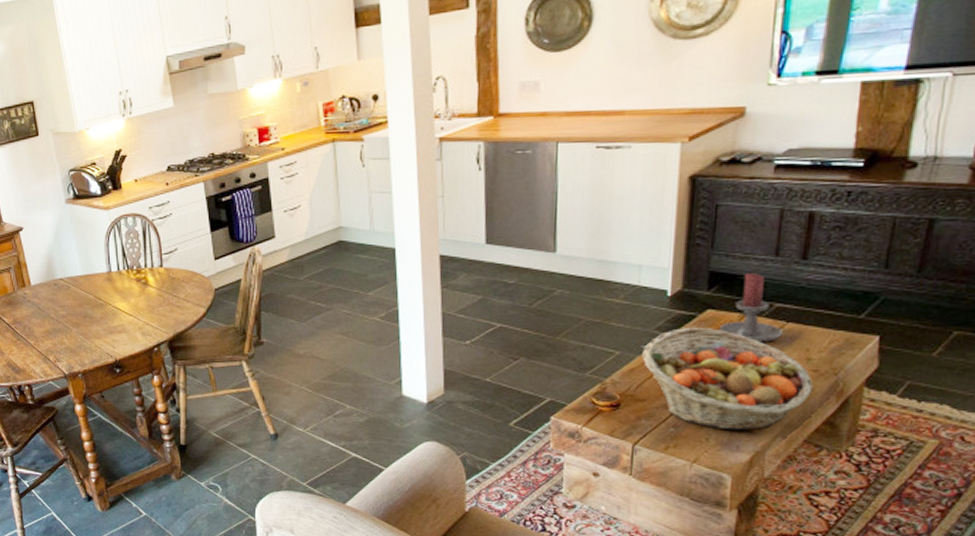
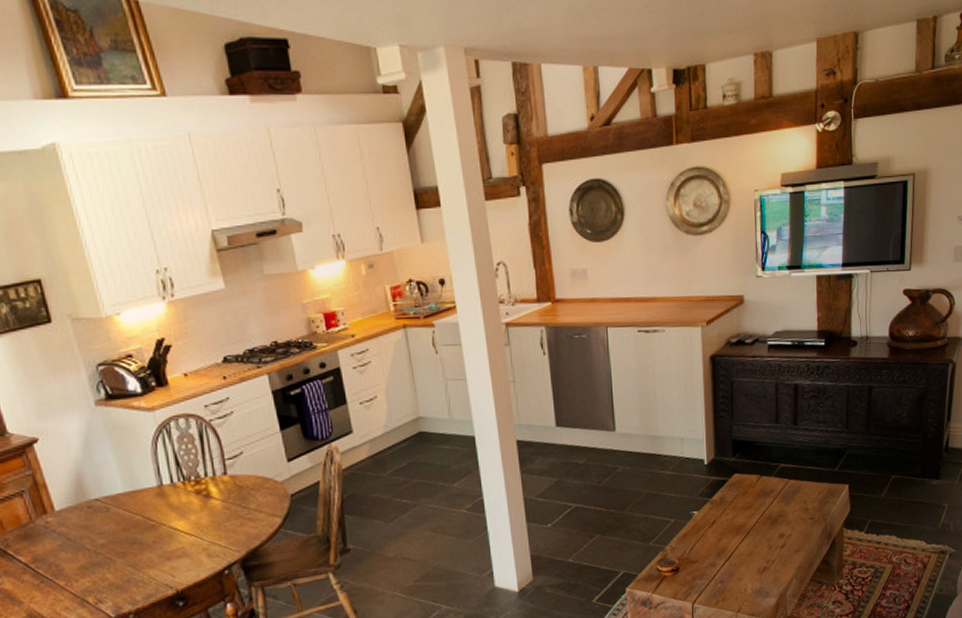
fruit basket: present [642,326,814,431] -> none [691,490,812,580]
candle holder: present [718,274,783,343] -> none [744,439,787,499]

